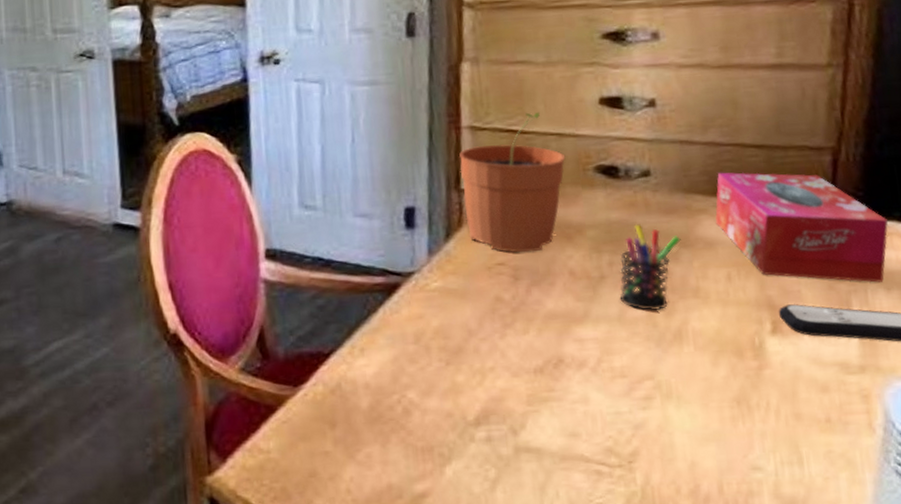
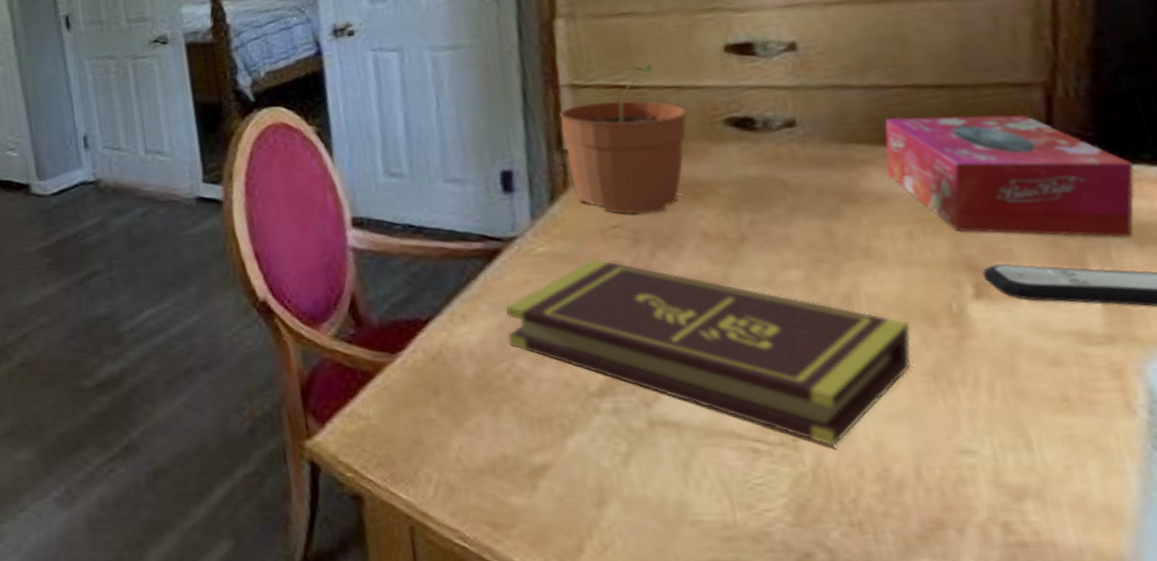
book: none [400,294,724,468] -> present [505,258,912,447]
pen holder: present [619,224,681,311] -> none [765,179,842,274]

